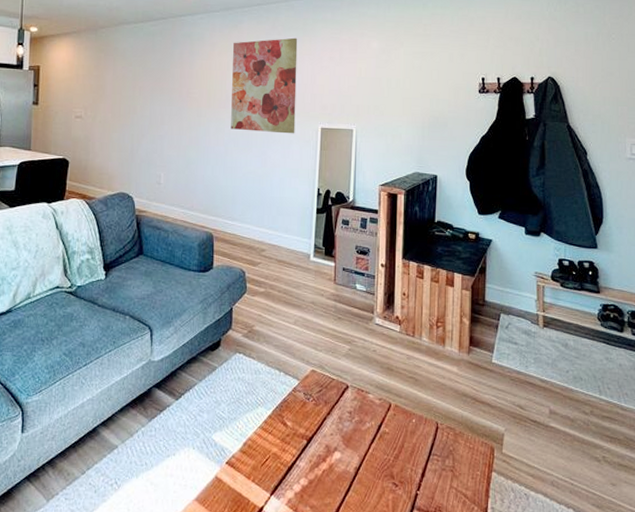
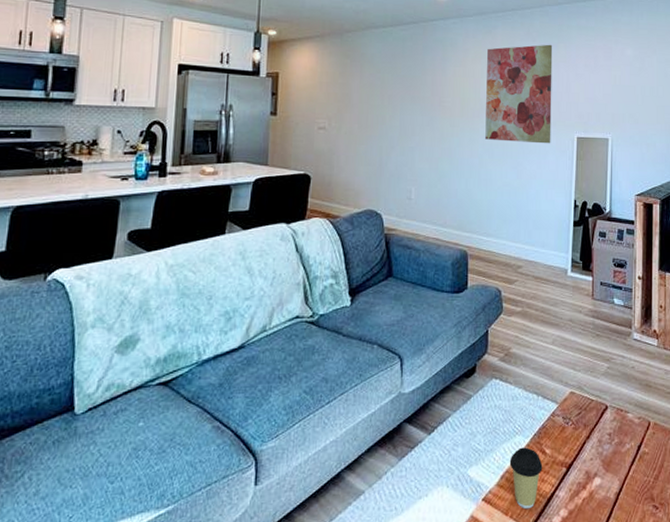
coffee cup: none [252,418,284,475] -> present [509,447,543,509]

